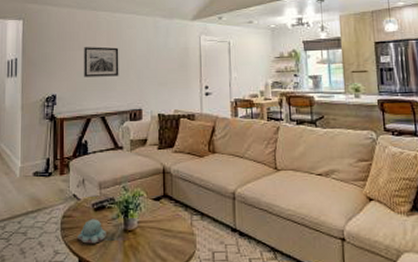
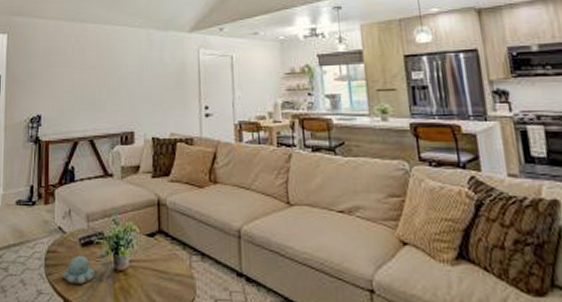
wall art: present [84,47,119,77] -> none [71,62,109,96]

